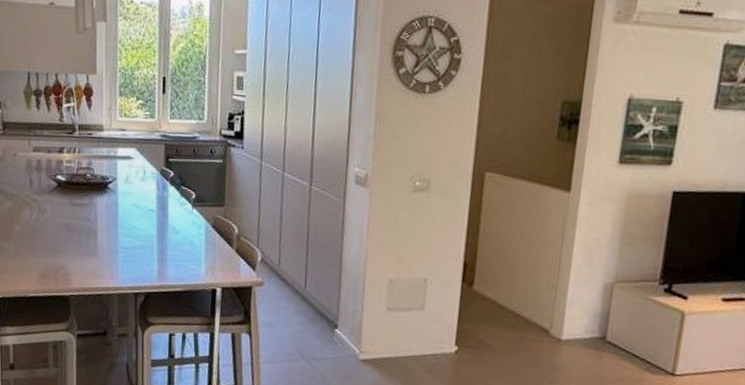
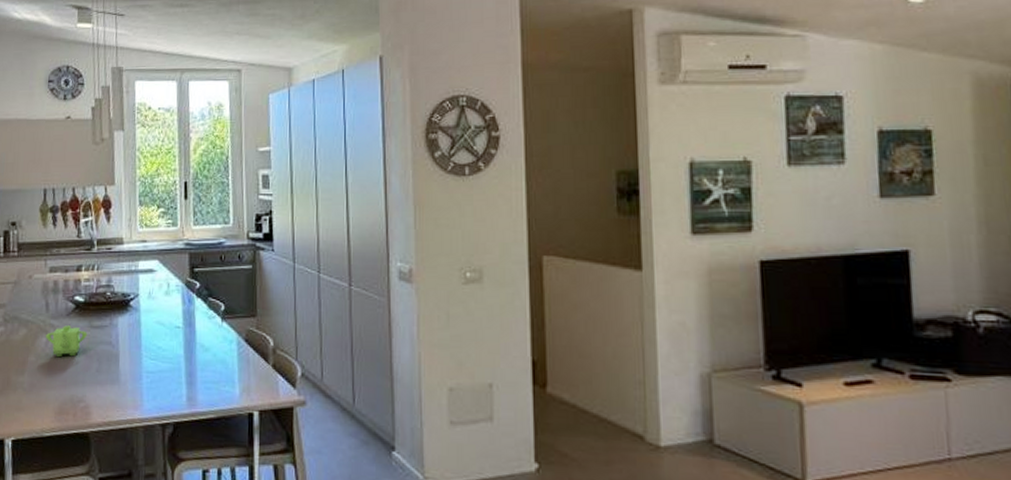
teapot: none [30,201,69,230] -> present [46,325,88,357]

